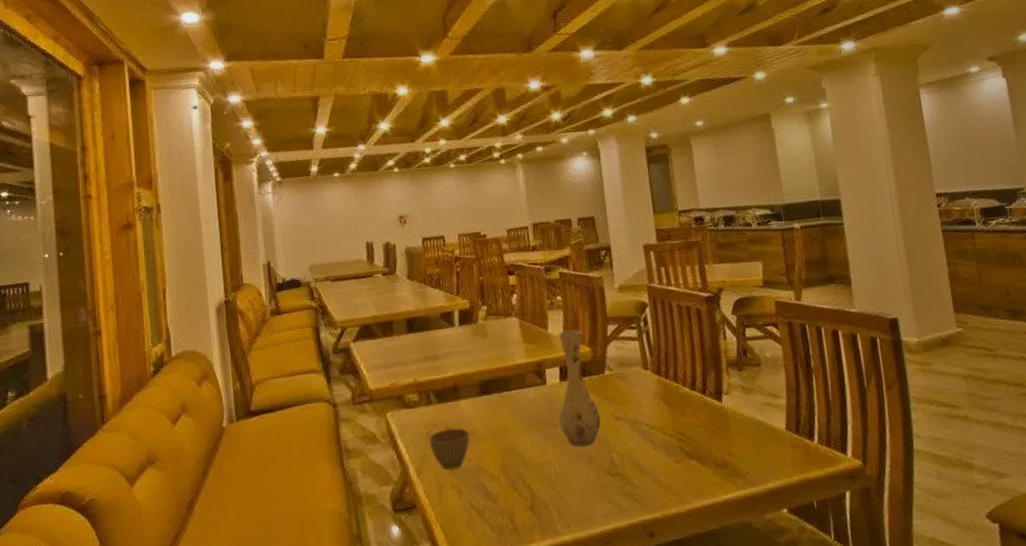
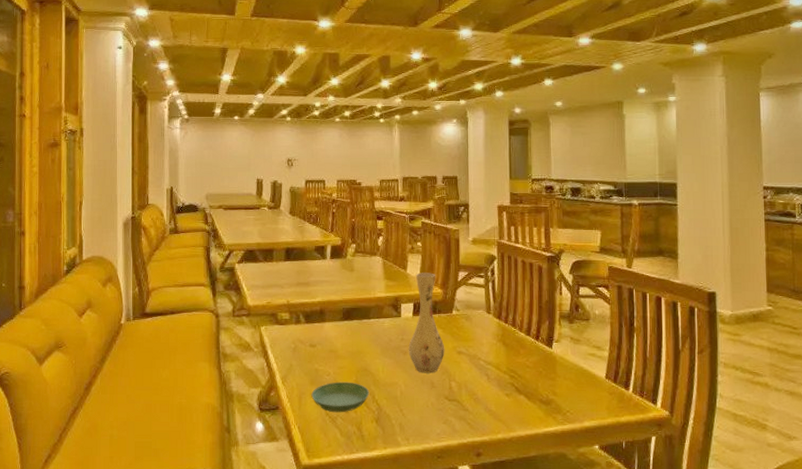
cup: present [428,428,470,470] -> none [295,346,331,380]
saucer: none [452,466,520,505] -> present [311,381,370,413]

